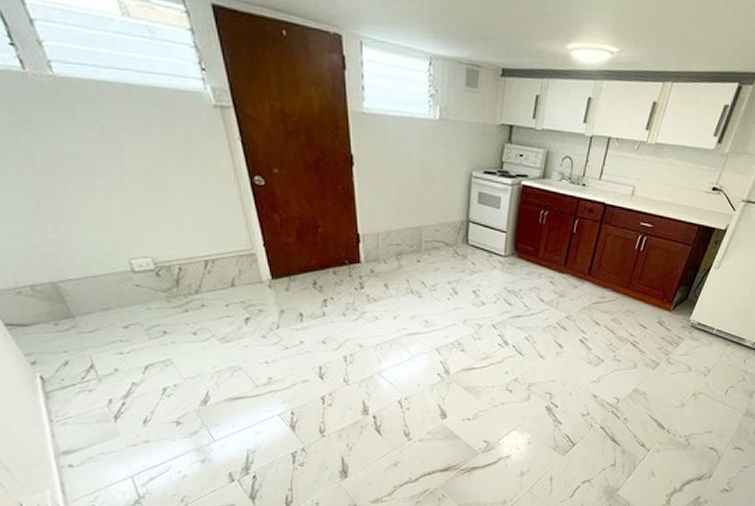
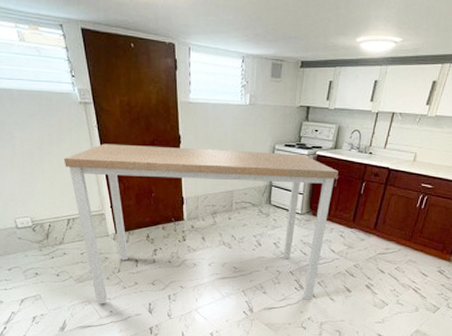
dining table: none [195,162,547,368] -> present [63,143,338,303]

